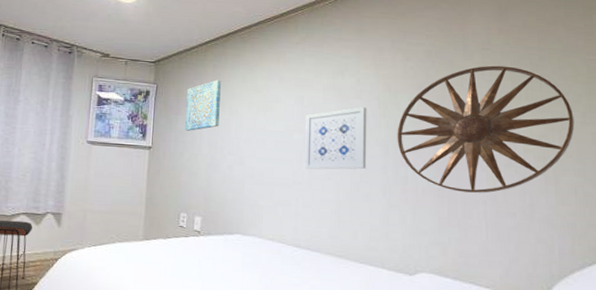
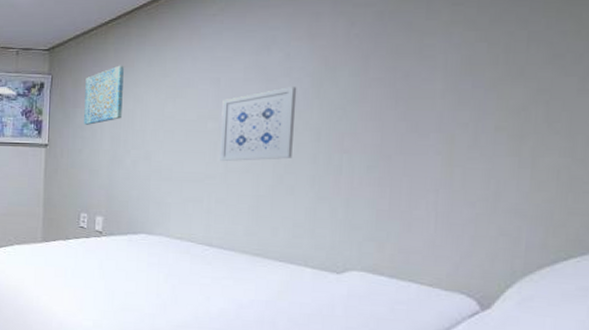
wall art: present [397,65,575,193] -> none [332,24,569,181]

